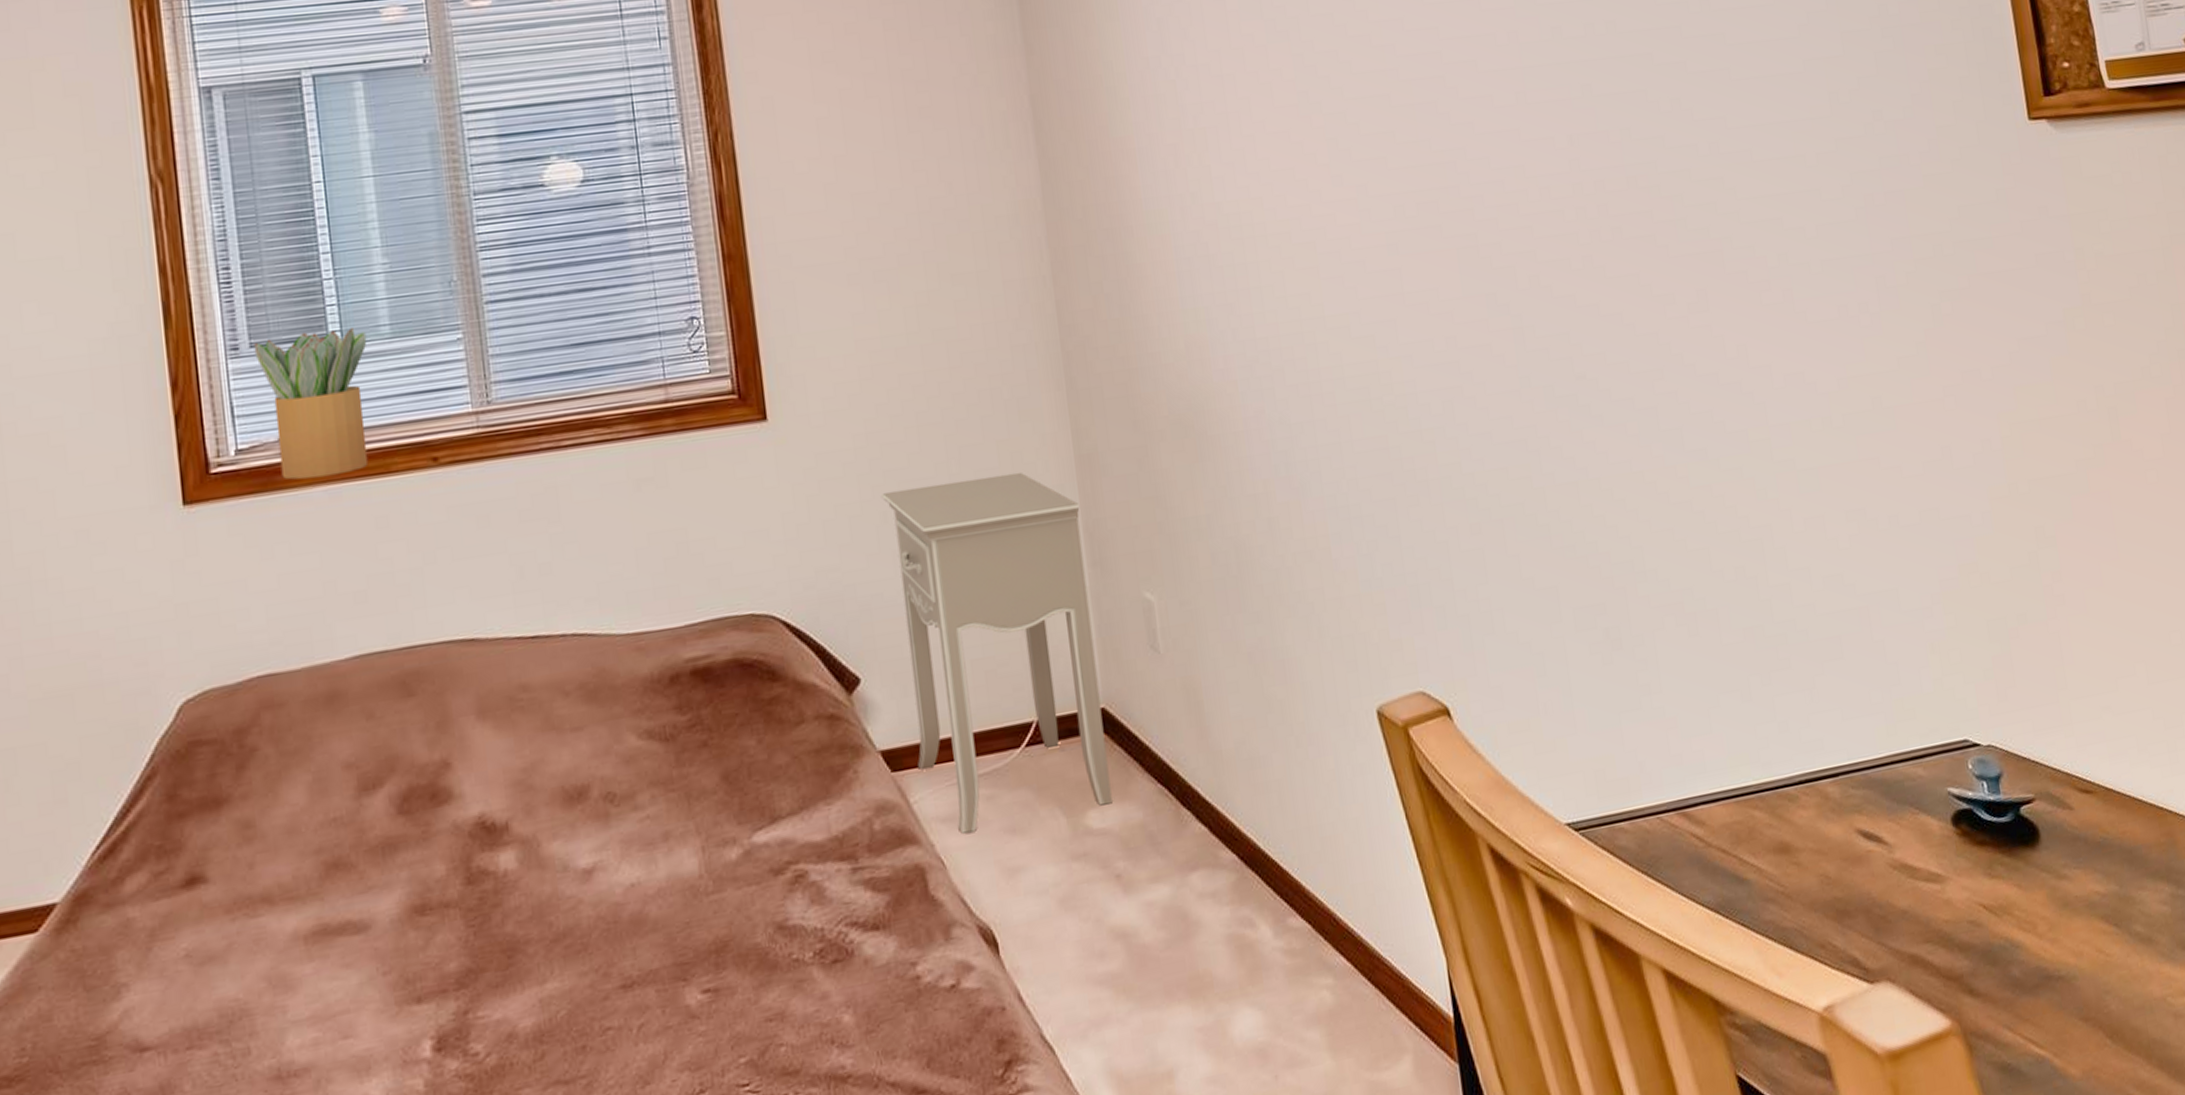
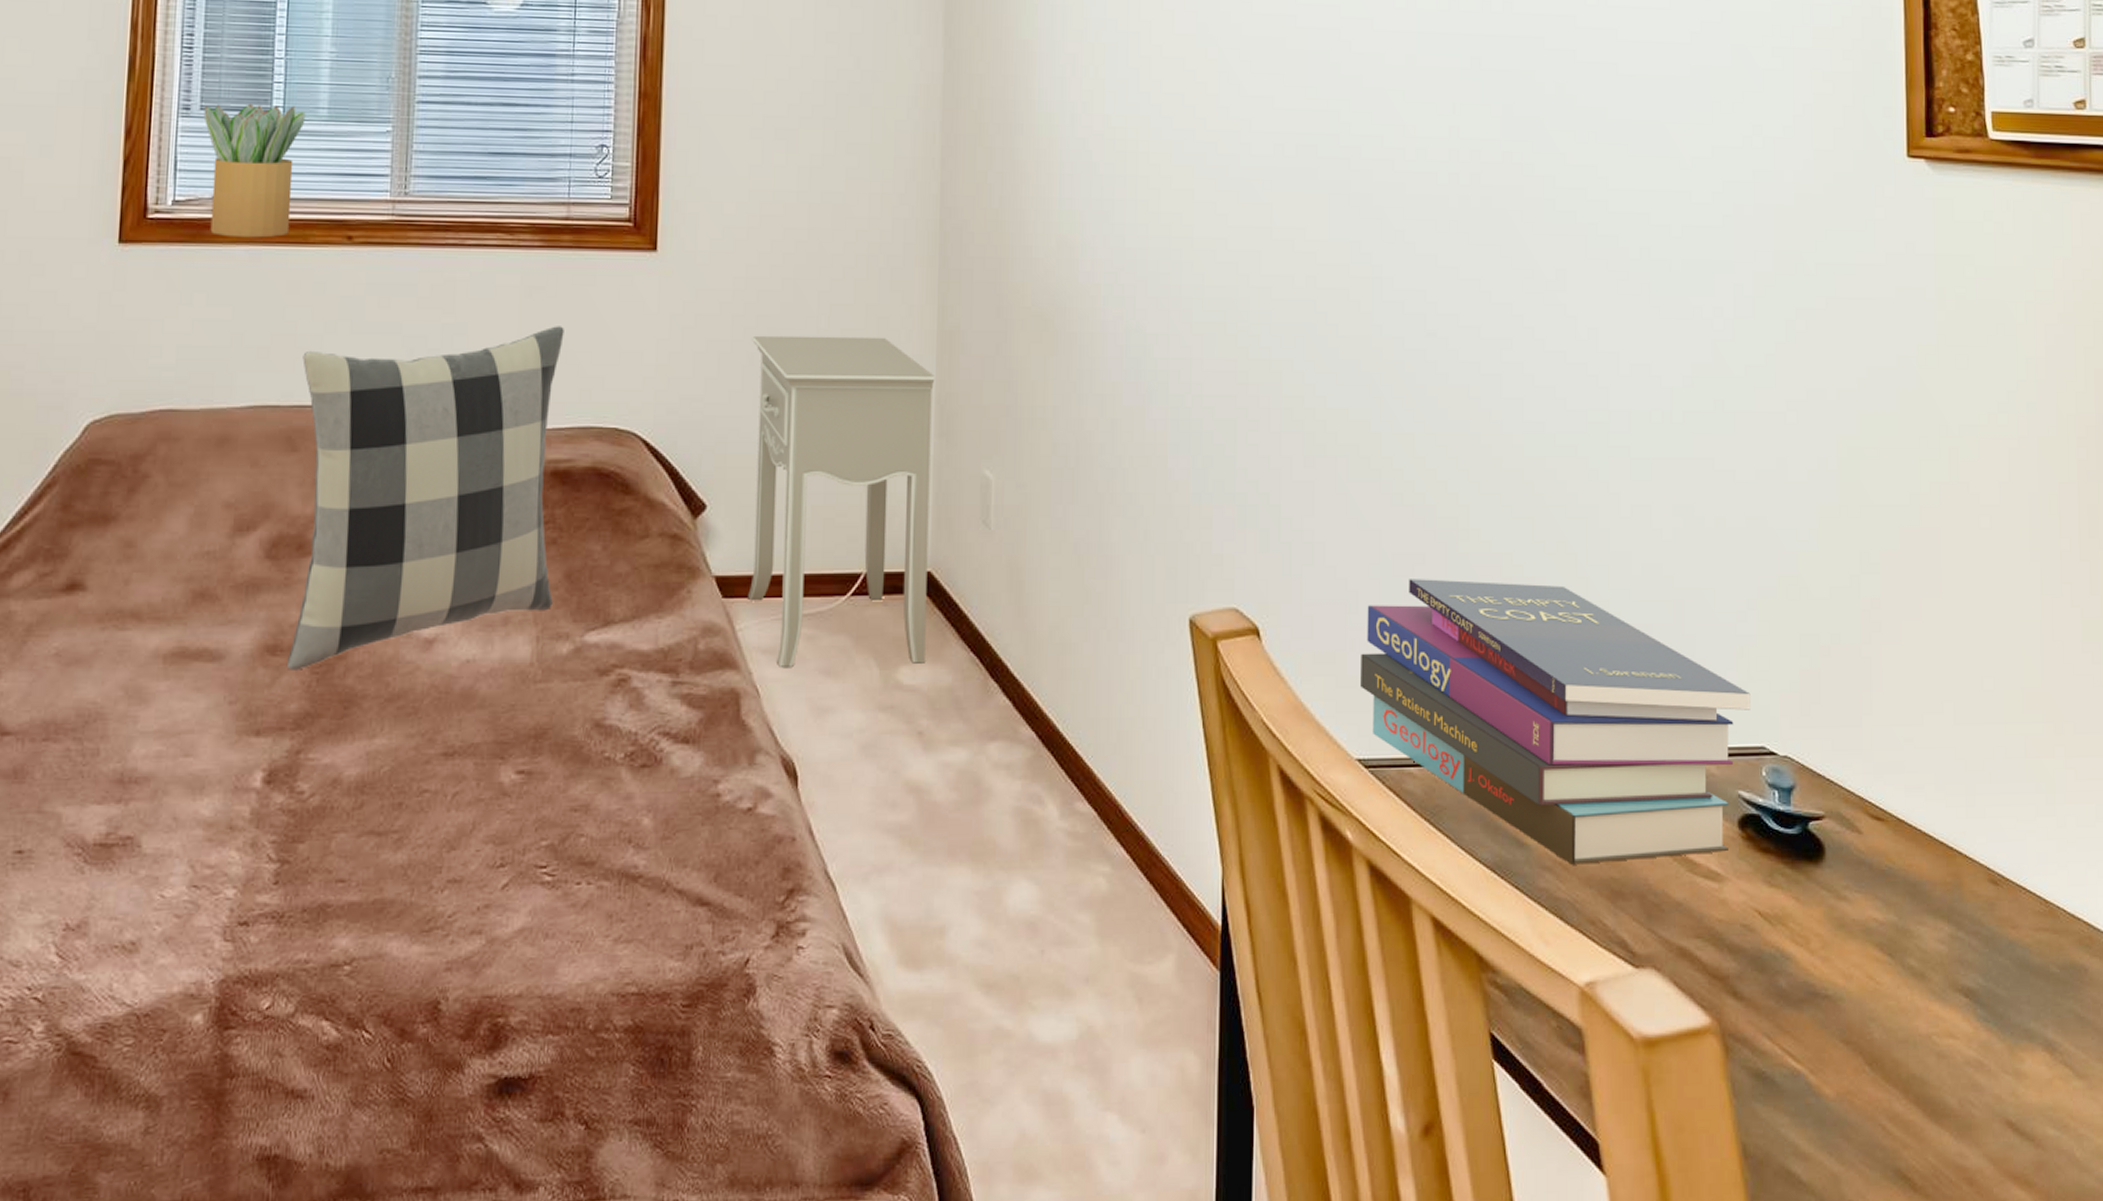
pillow: none [404,516,714,928] -> present [286,326,564,670]
books: none [1554,612,1949,892] -> present [1359,579,1751,865]

